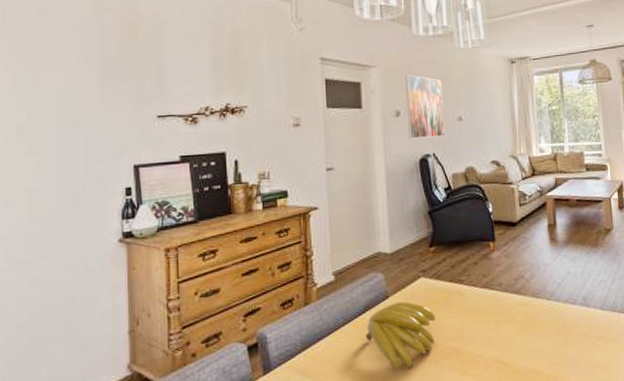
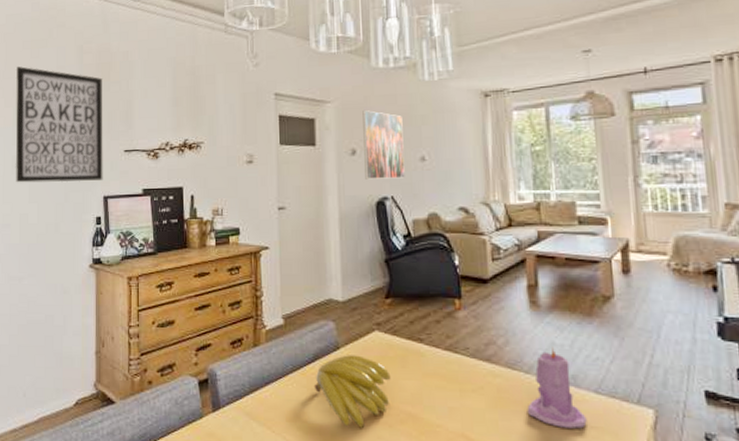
wall art: none [17,24,133,155] -> present [15,66,103,183]
candle: none [549,275,595,342] -> present [527,347,587,429]

